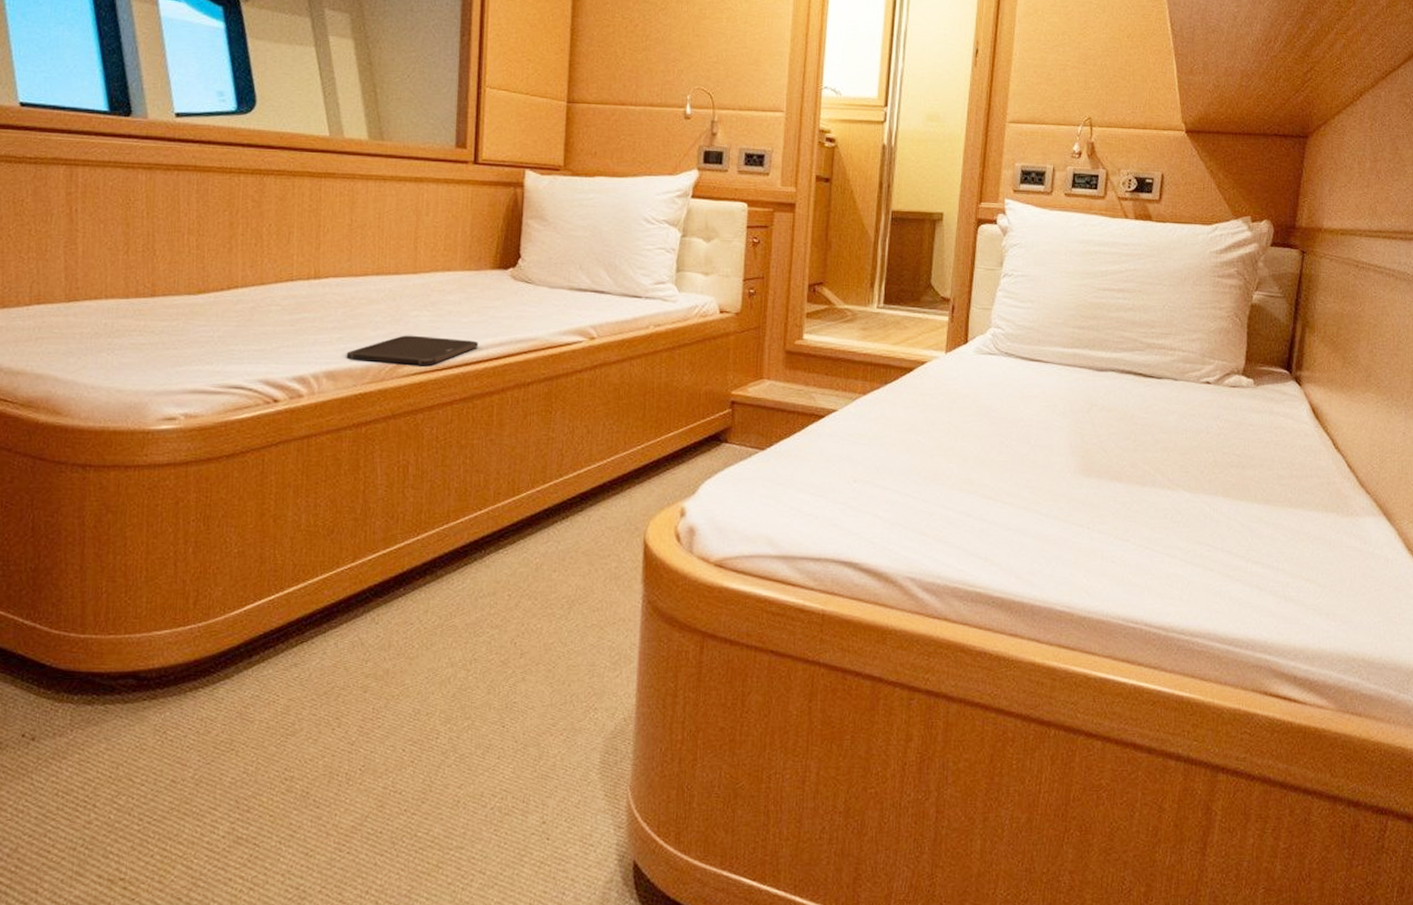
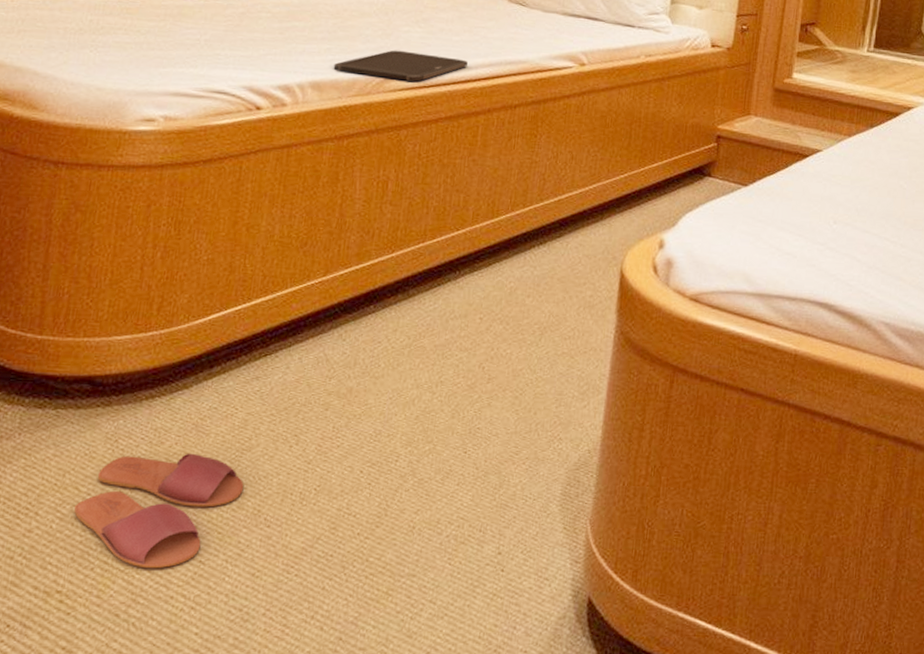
slippers: none [130,740,291,853] -> present [74,453,244,569]

